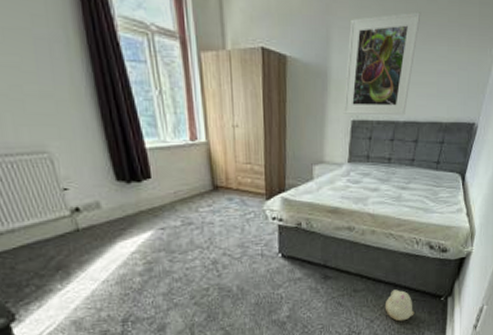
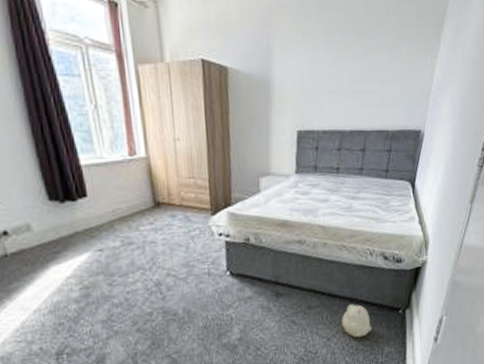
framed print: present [344,12,421,116] -> none [288,22,361,125]

